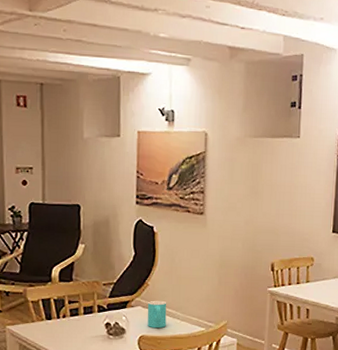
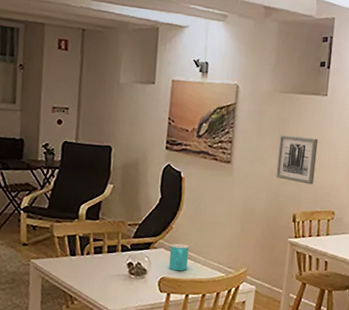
wall art: none [251,181,293,232] -> present [276,134,318,185]

